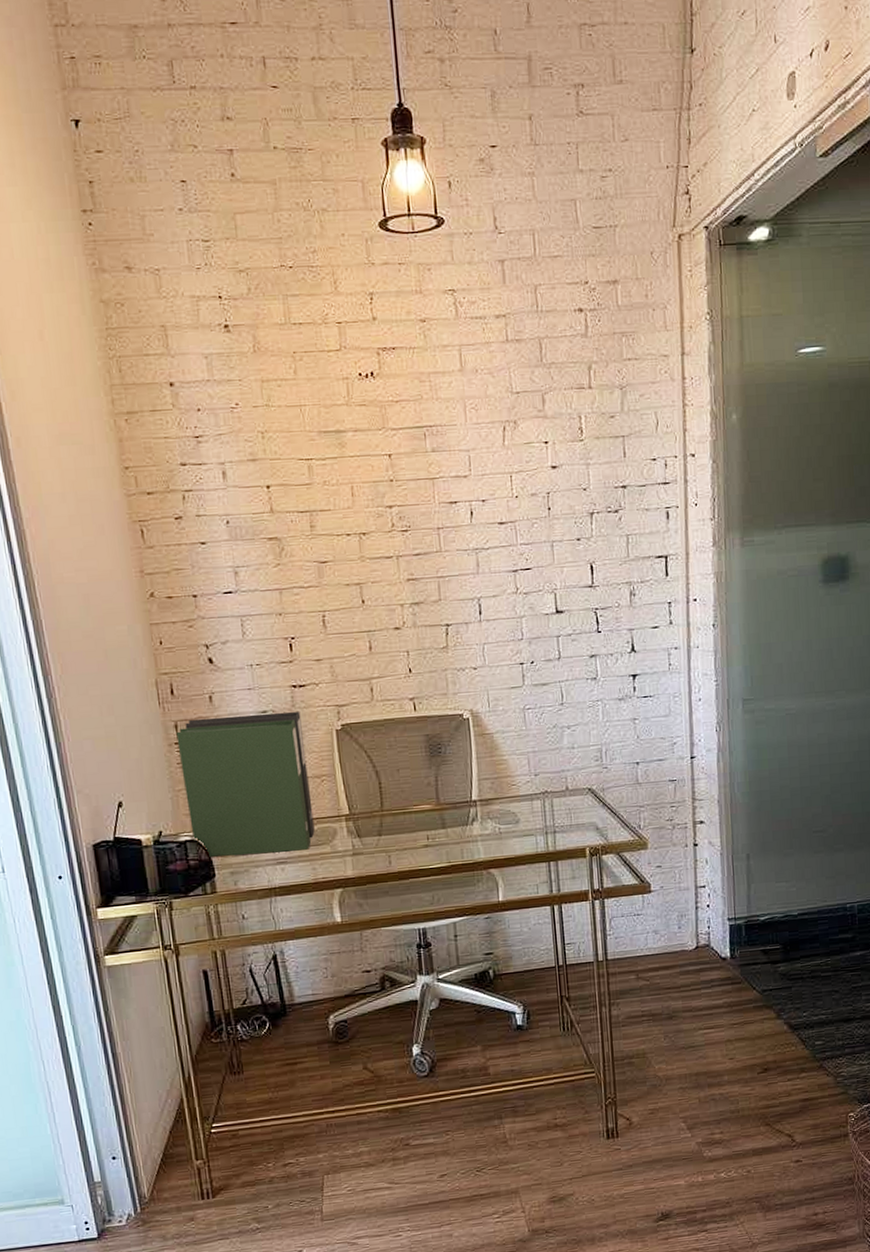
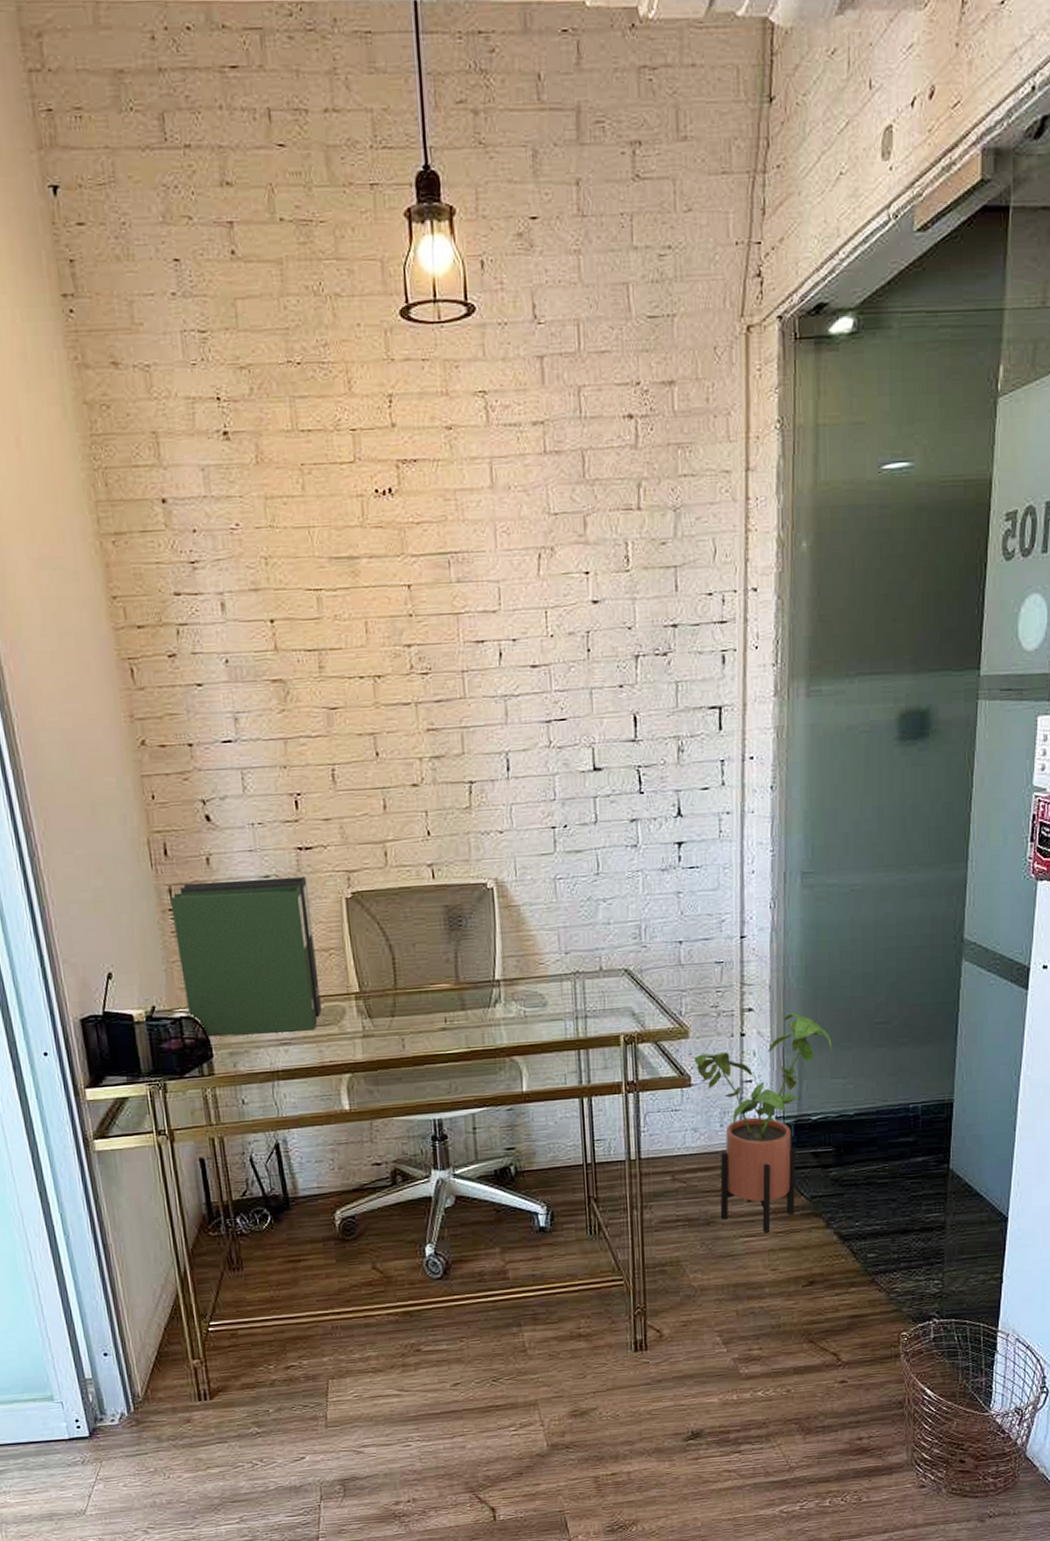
house plant: none [653,824,776,1026] -> present [694,1013,833,1234]

